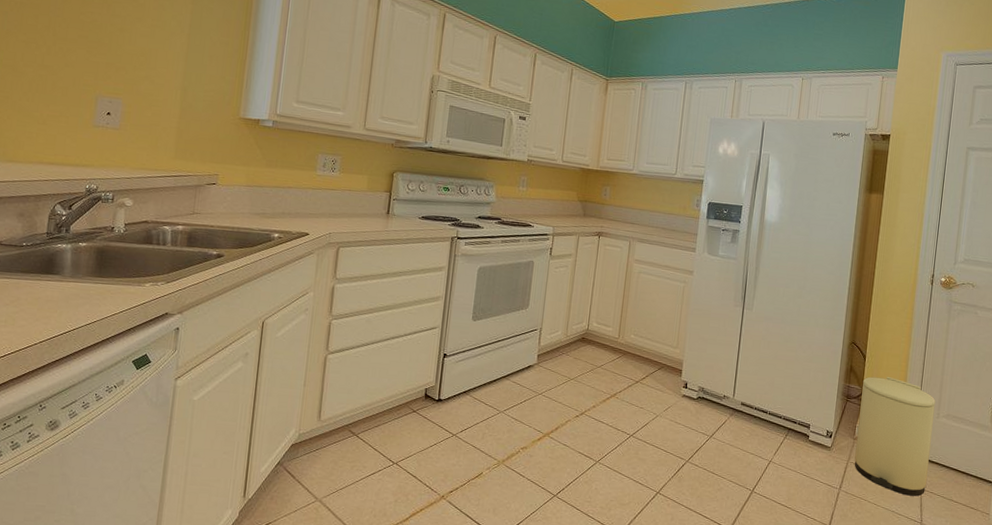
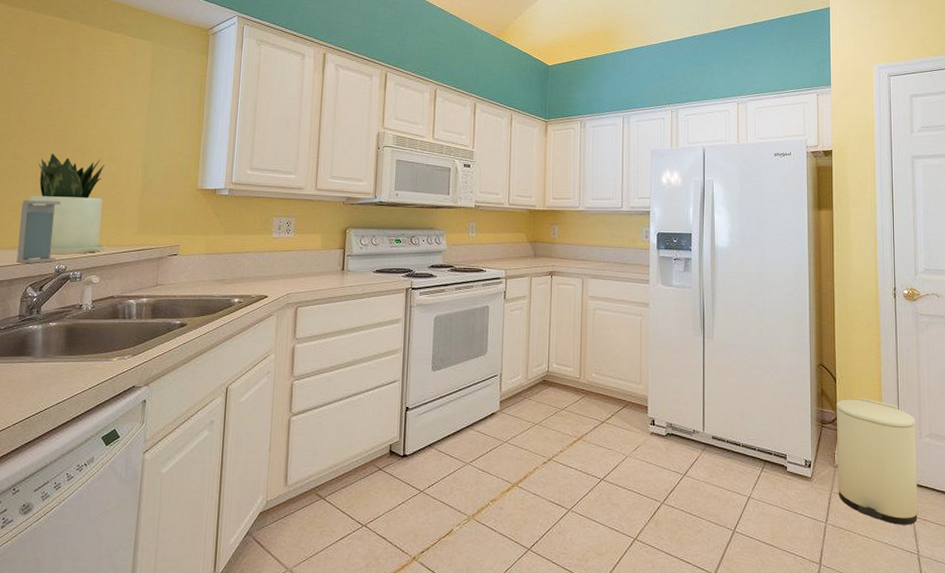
planter: none [43,67,142,175] -> present [15,154,108,255]
soap dispenser: none [44,113,93,181] -> present [16,200,61,264]

